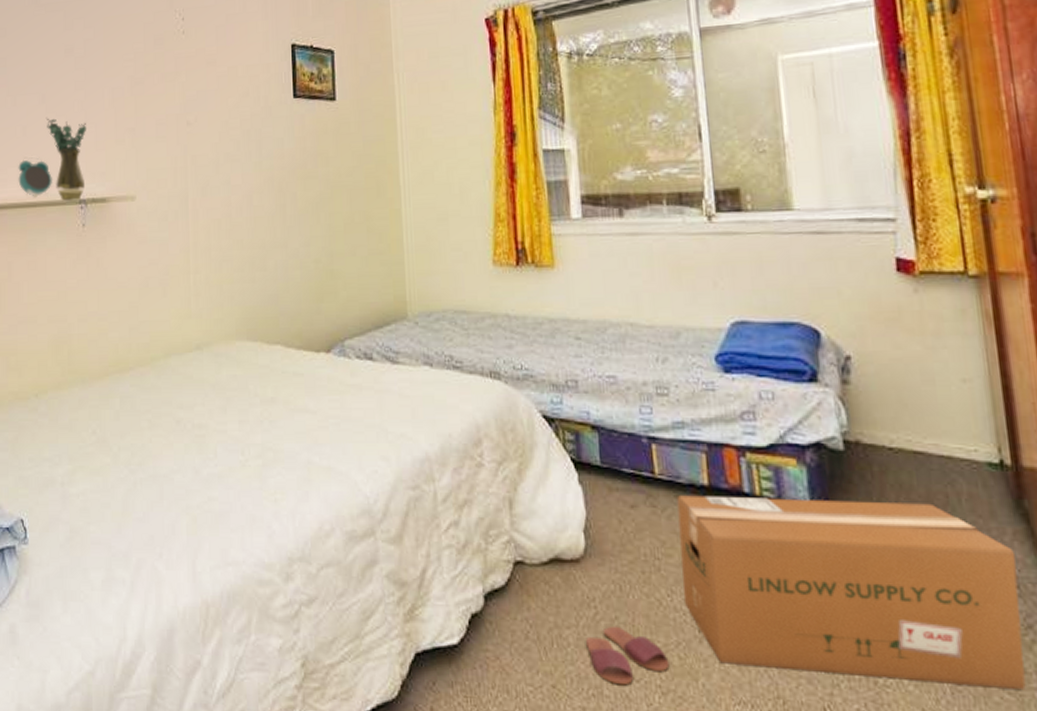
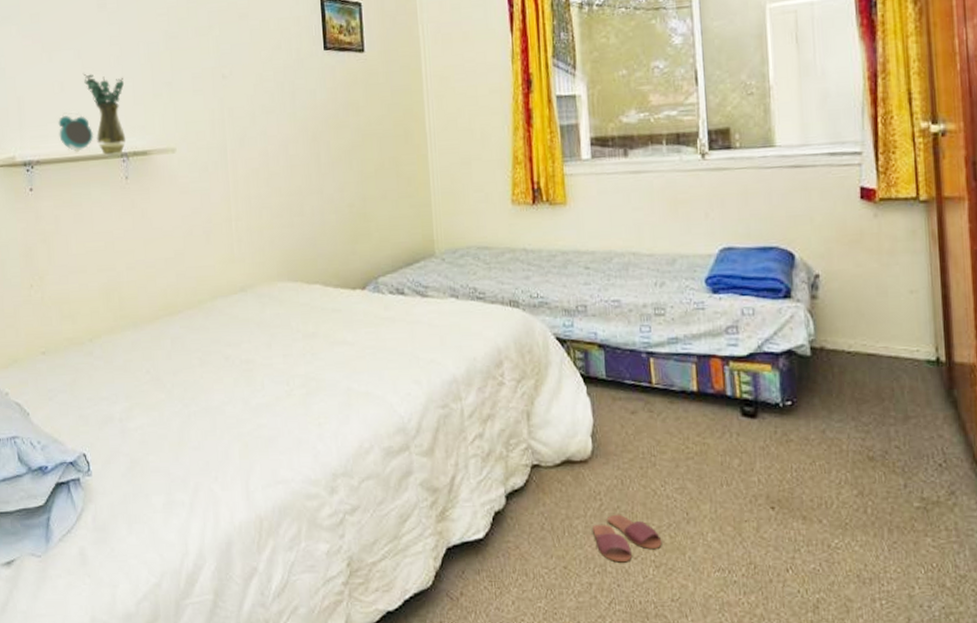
box: present [677,495,1026,689] -> none [670,397,947,544]

